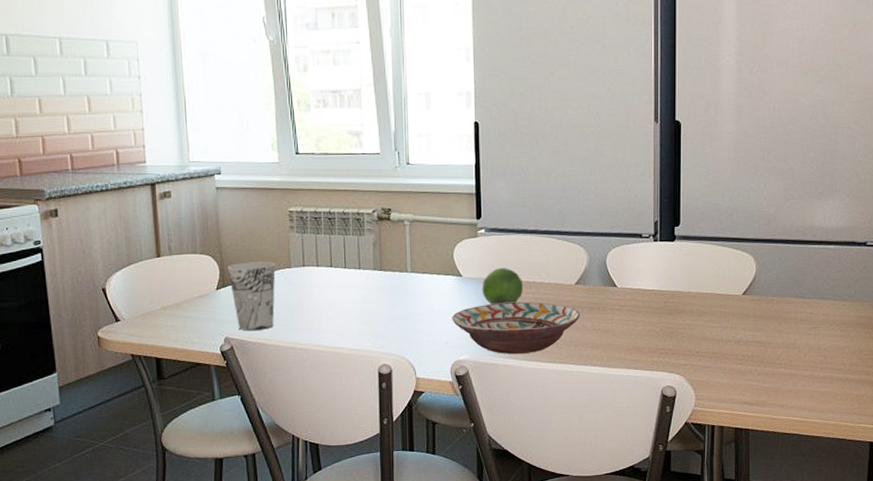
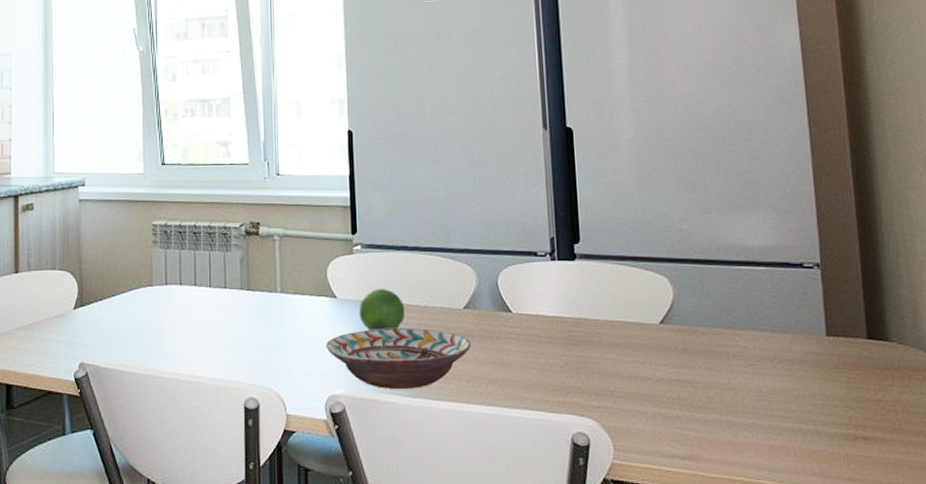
cup: present [228,261,276,331] -> none [87,279,136,356]

